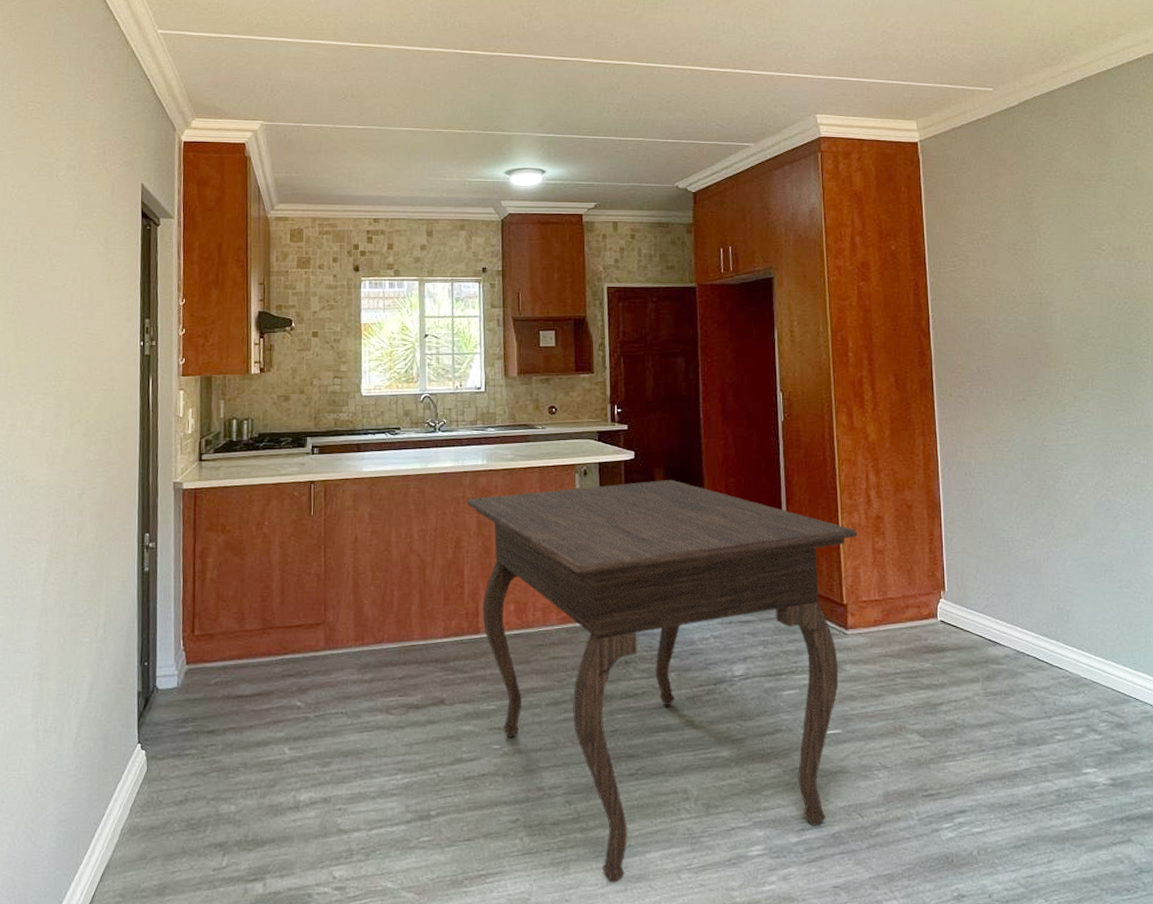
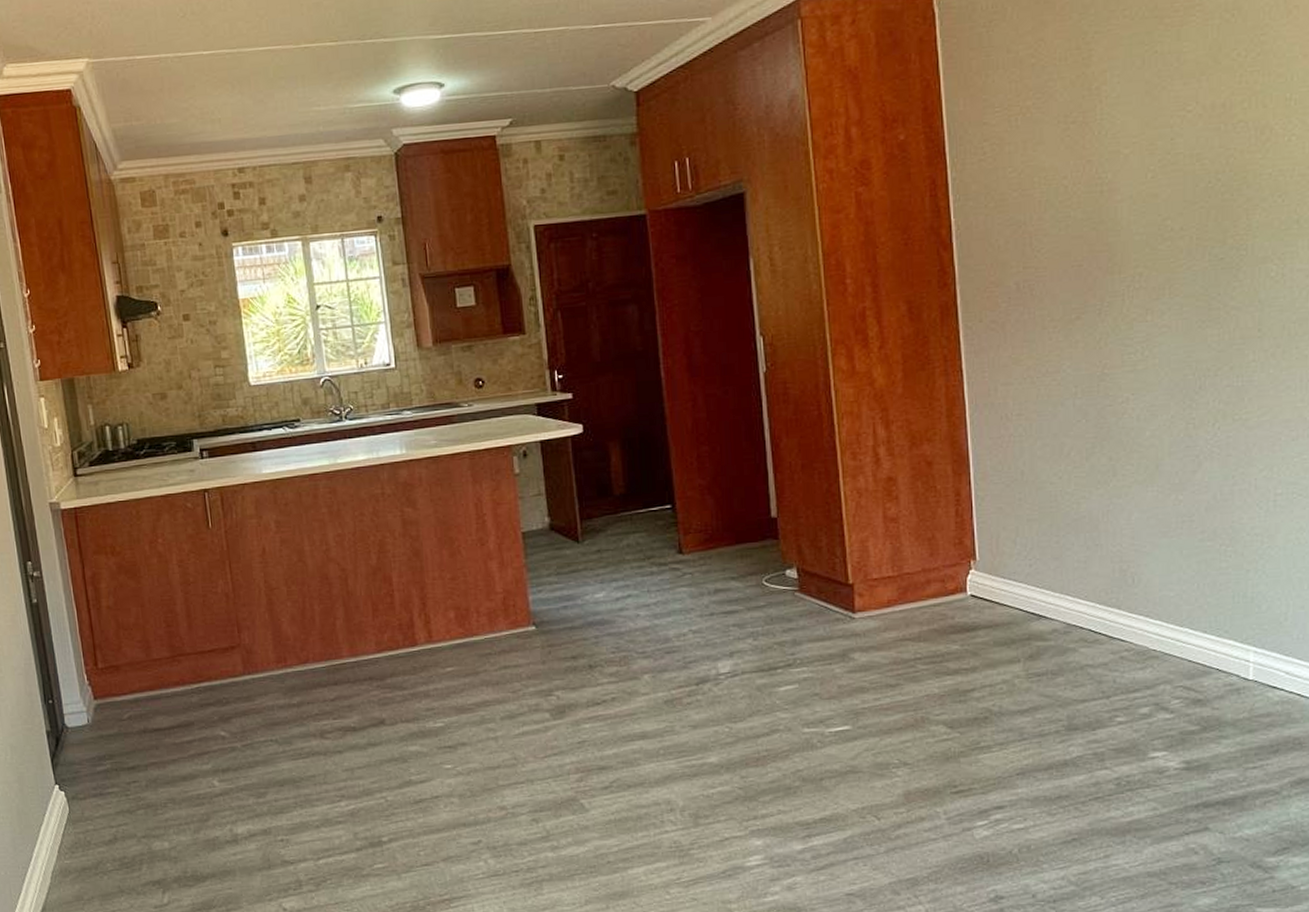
dining table: present [466,479,858,883] -> none [386,453,865,901]

